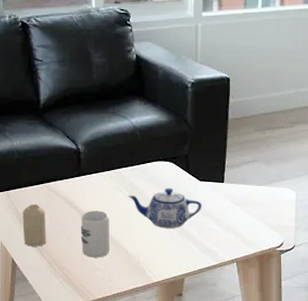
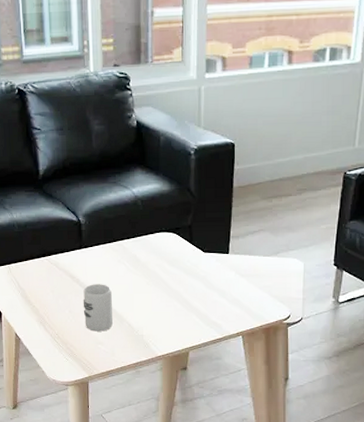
candle: present [22,204,47,247] -> none [24,278,50,321]
teapot: present [128,188,202,228] -> none [130,260,207,301]

